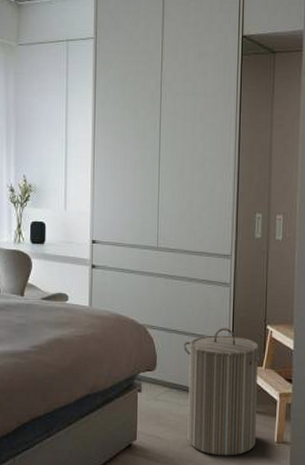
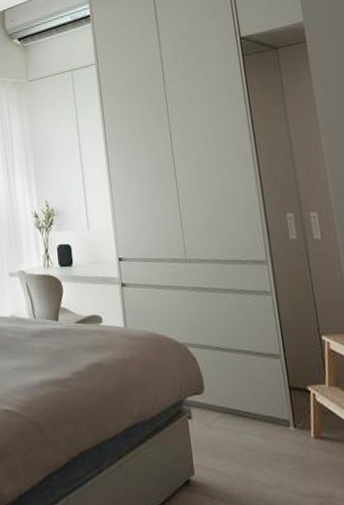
laundry hamper: present [184,328,265,456] -> none [230,342,335,494]

